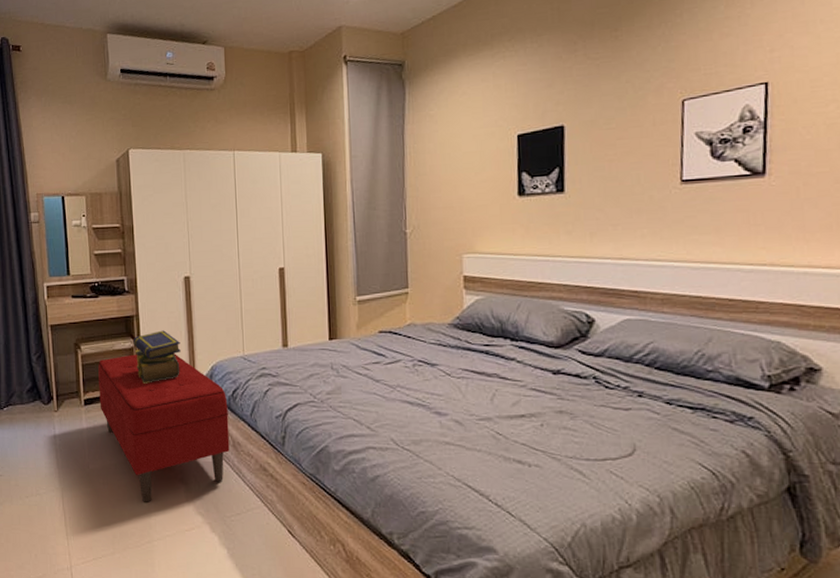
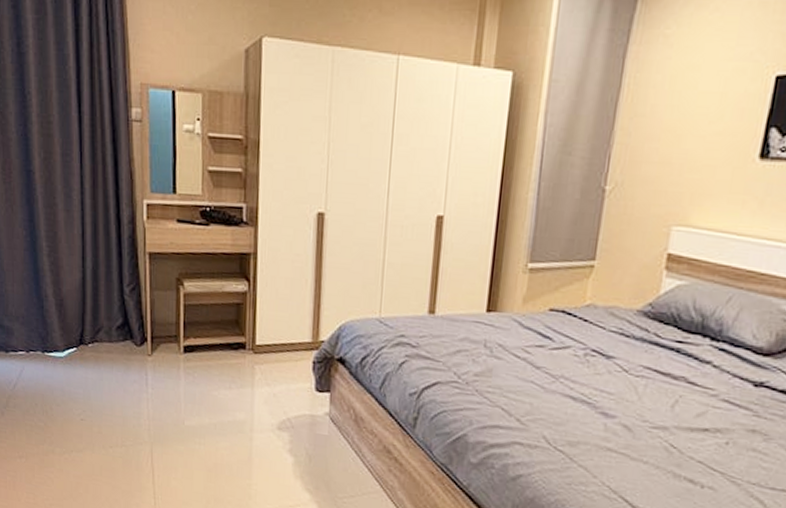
bench: present [98,353,230,502] -> none [201,299,354,471]
stack of books: present [133,330,181,384] -> none [247,275,305,337]

